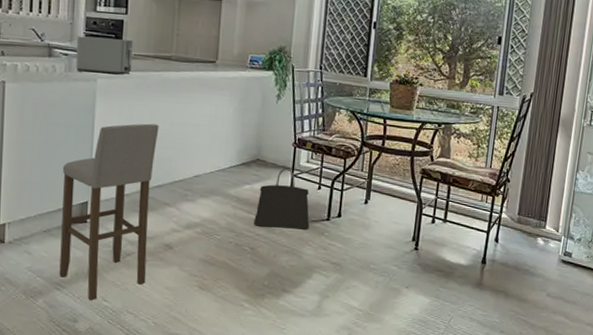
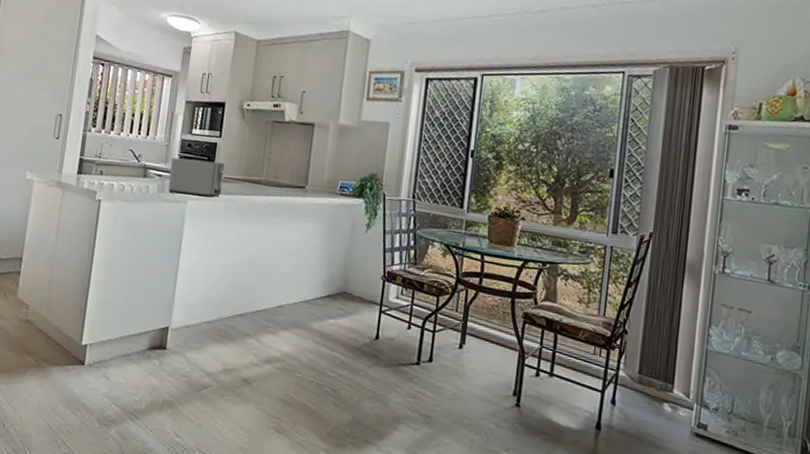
bar stool: present [59,123,159,301] -> none [134,248,245,435]
handbag: present [254,167,310,230] -> none [337,302,398,374]

